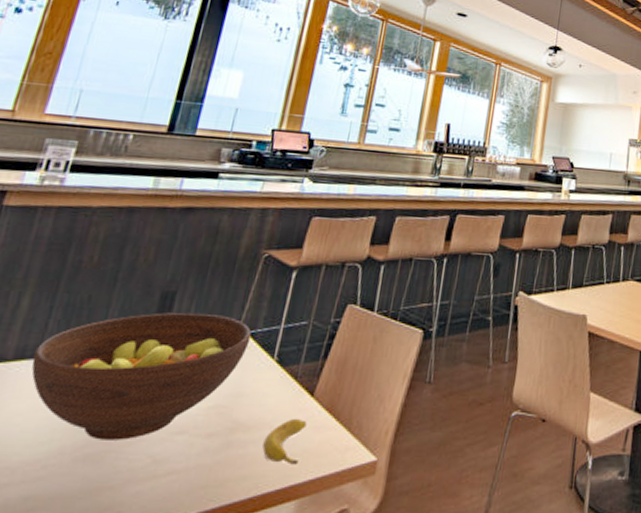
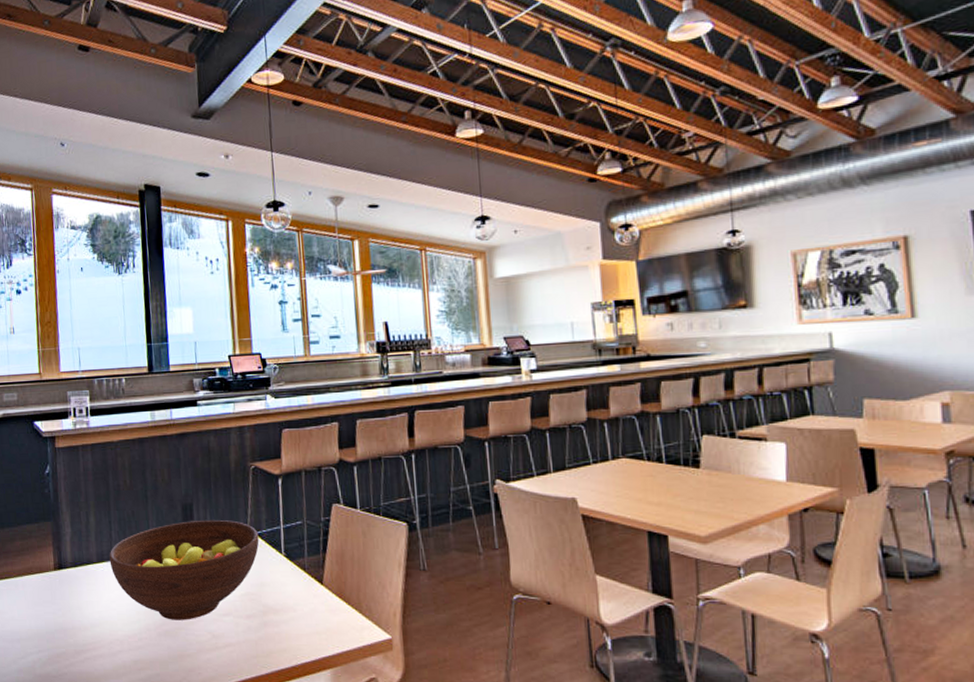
banana: present [262,418,307,465] -> none [292,602,325,641]

